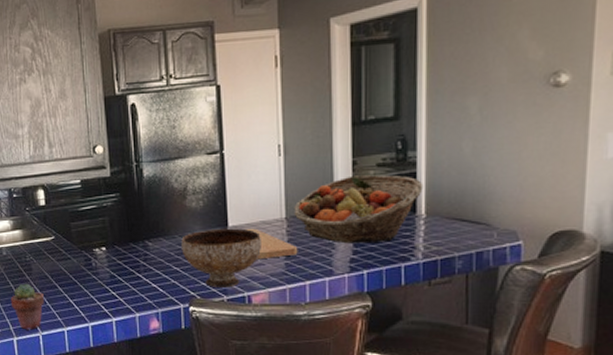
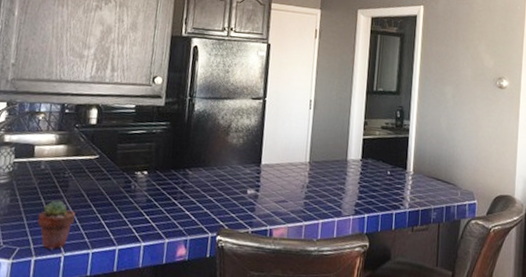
bowl: present [181,228,261,288] -> none [217,165,288,220]
cutting board: present [244,228,298,260] -> none [274,167,316,197]
fruit basket: present [294,175,423,244] -> none [316,133,413,192]

